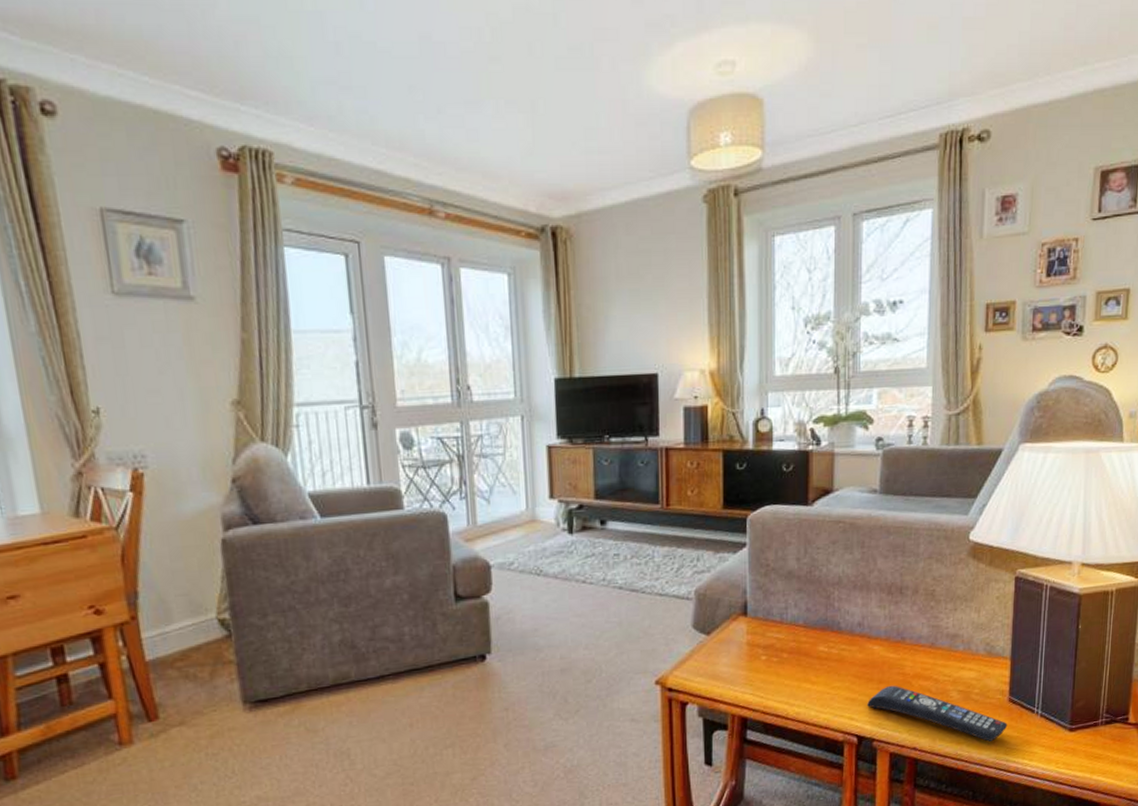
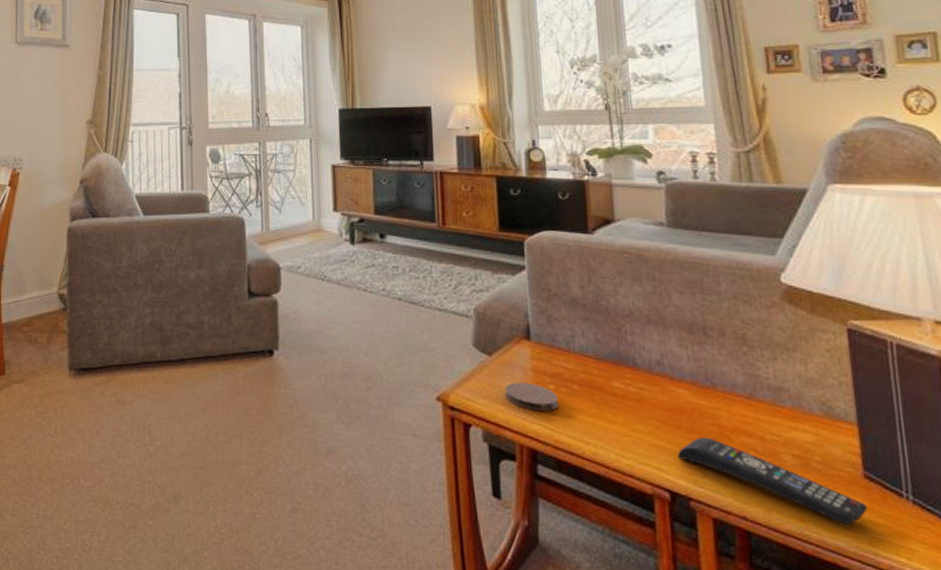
coaster: none [721,656,768,682] -> present [505,382,558,411]

